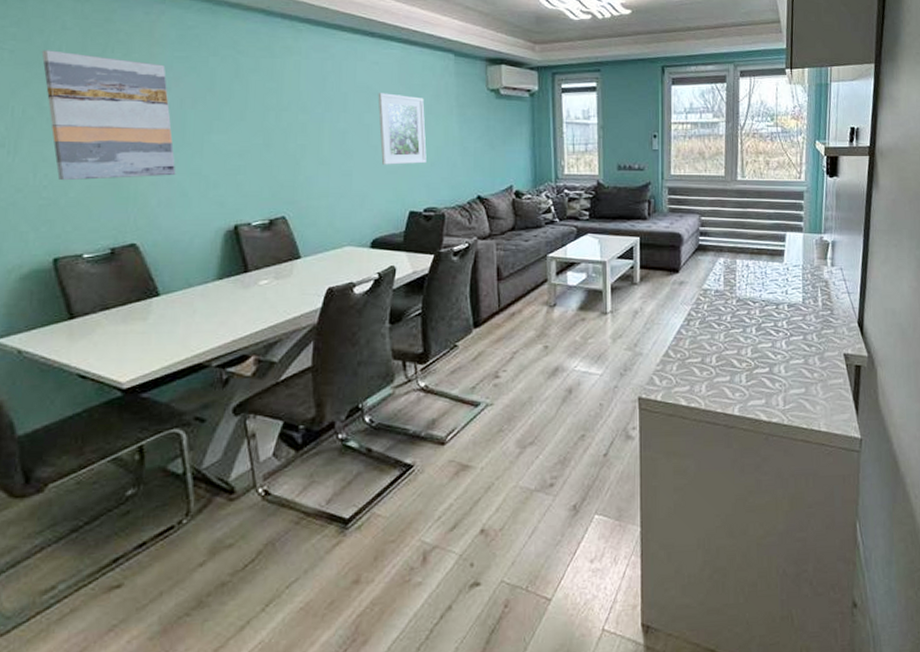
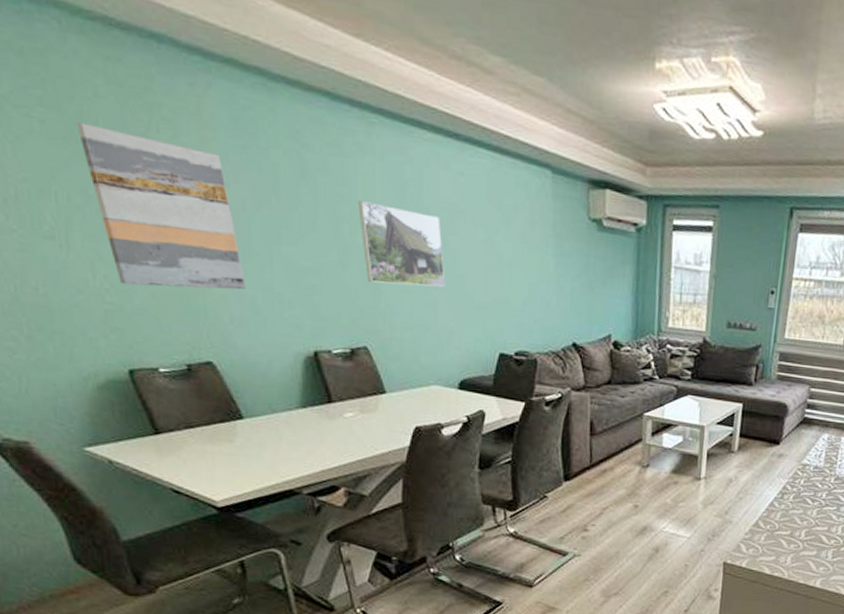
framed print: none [284,92,360,159] -> present [358,201,446,288]
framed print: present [378,93,427,165] -> none [464,212,519,301]

